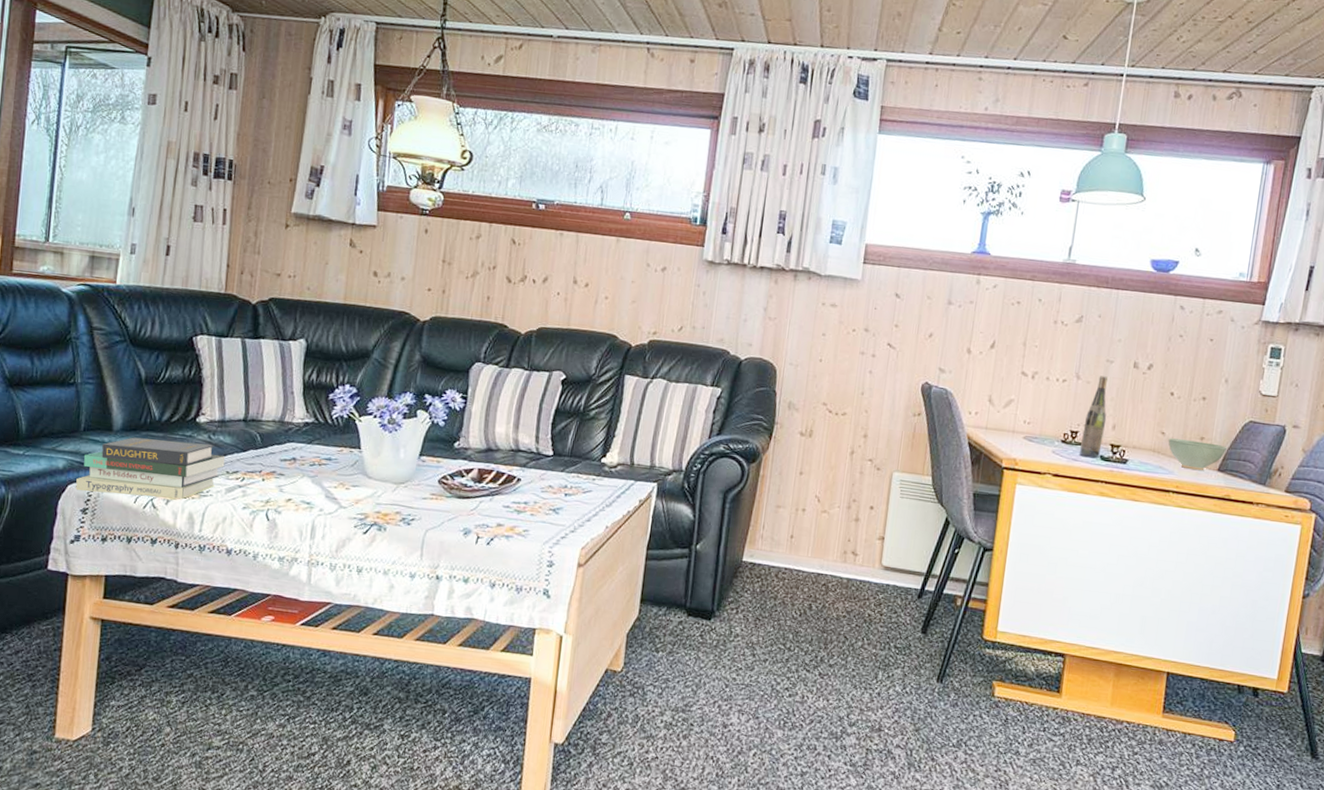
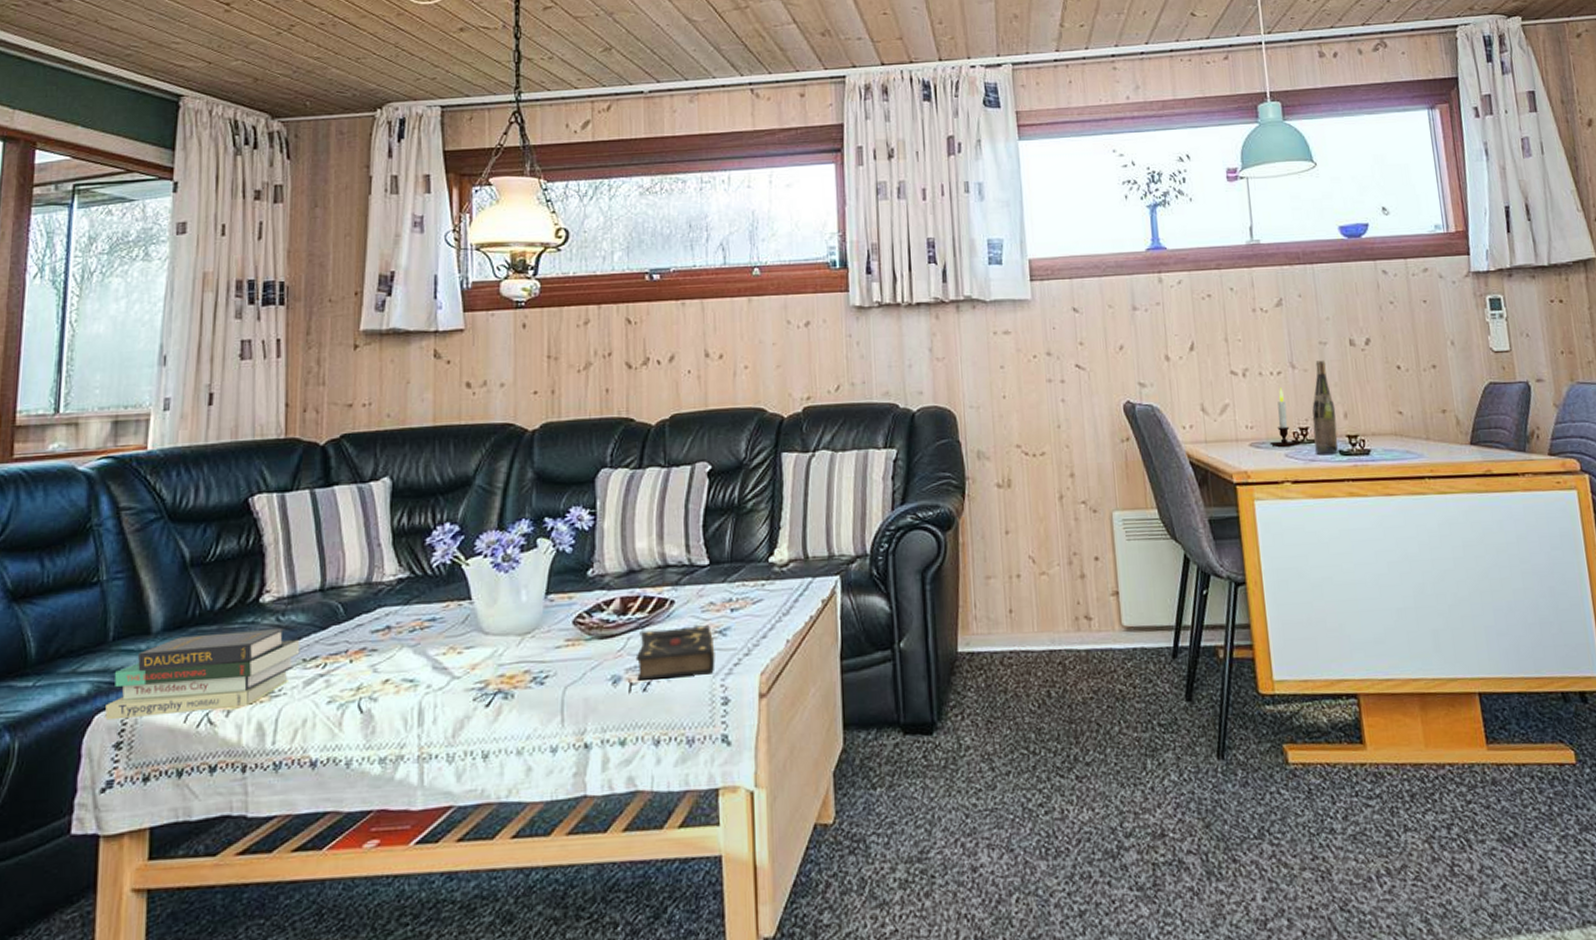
book: none [483,498,548,541] -> present [635,625,715,682]
candle: none [1041,393,1074,446] -> present [1269,387,1305,448]
bowl: present [1168,438,1228,471] -> none [1407,414,1474,449]

